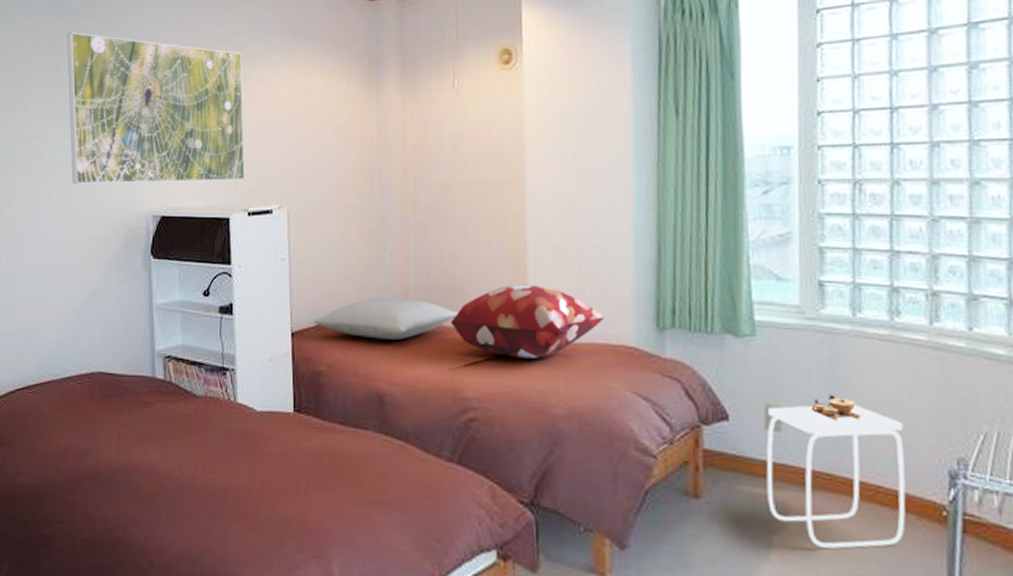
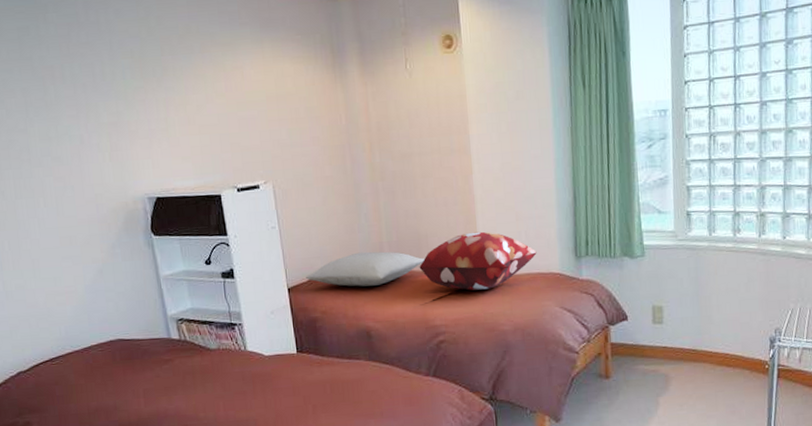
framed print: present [66,32,246,184] -> none [34,26,231,173]
side table: present [766,395,906,549] -> none [653,294,743,401]

